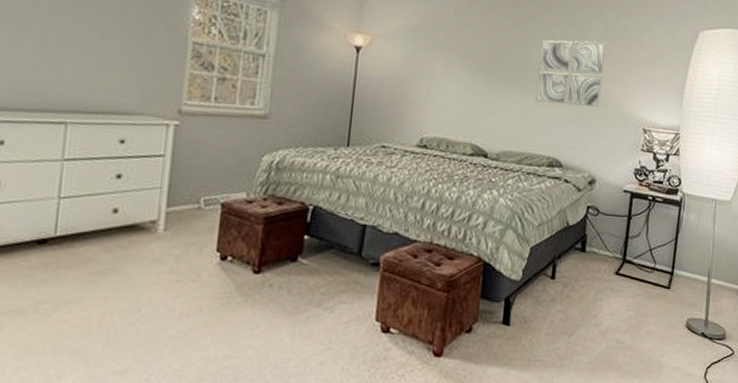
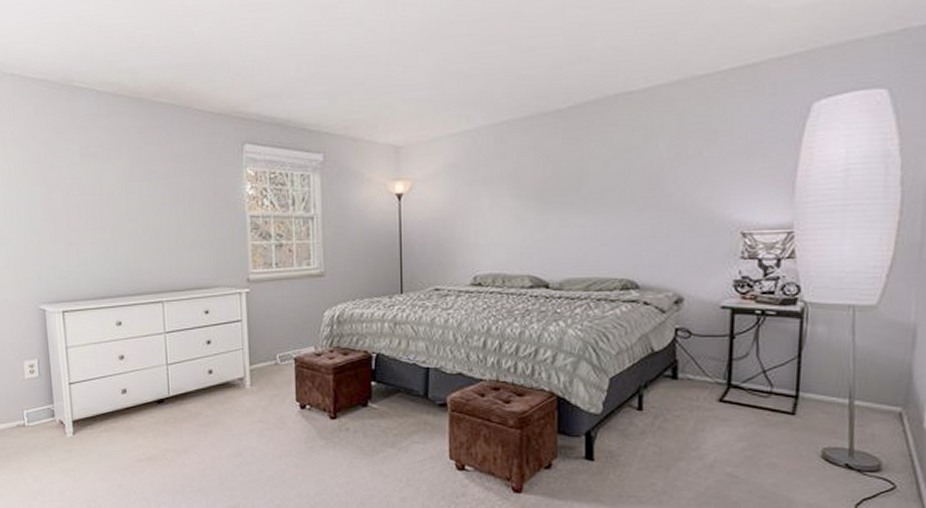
wall art: present [534,39,607,108] -> none [598,140,683,222]

